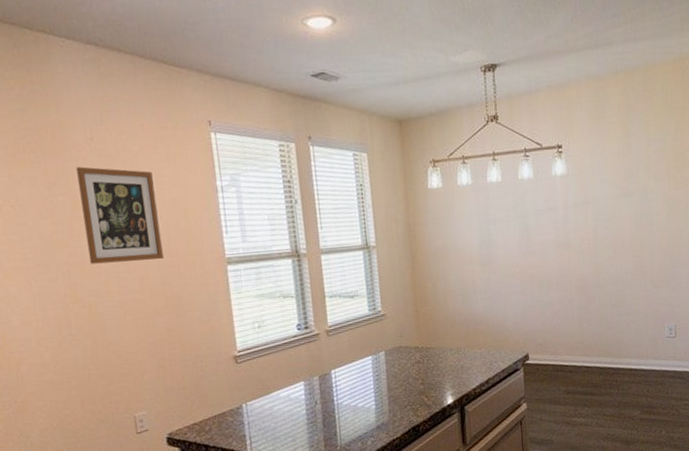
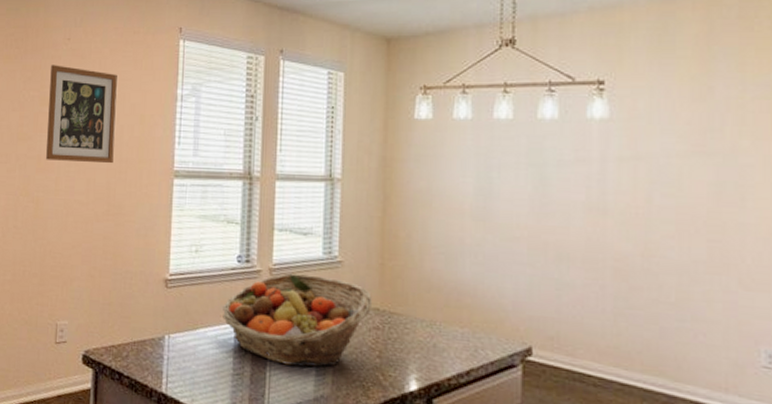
fruit basket: none [290,329,412,406] -> present [223,273,372,367]

